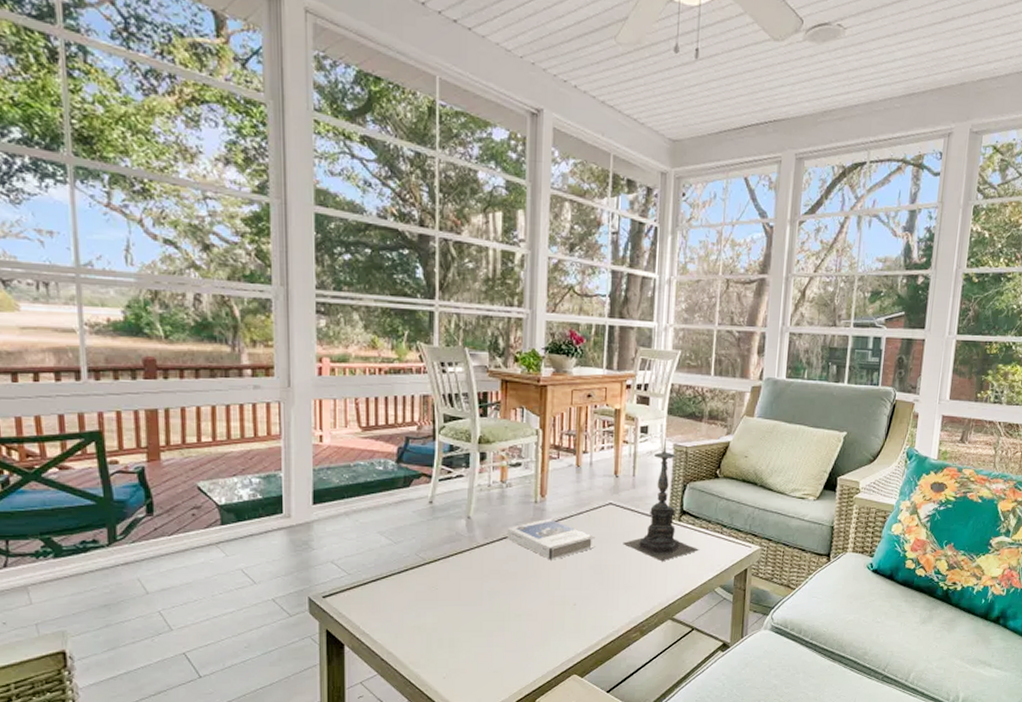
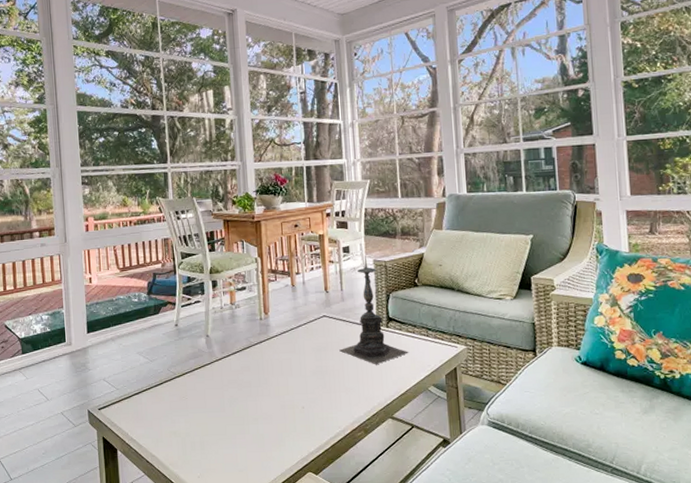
hardback book: present [507,519,595,560] -> none [239,333,315,369]

